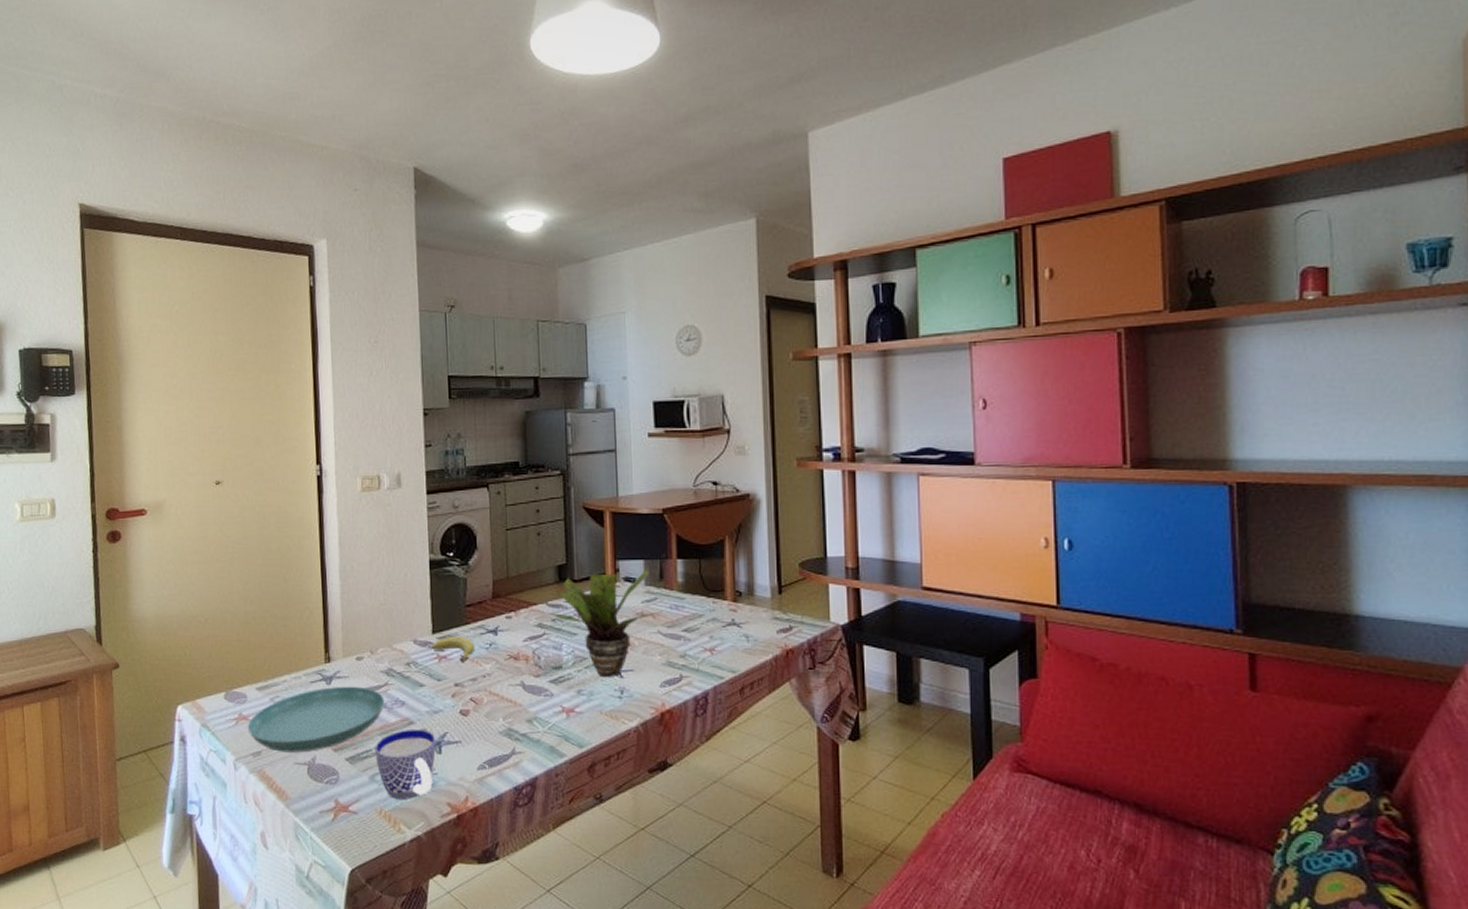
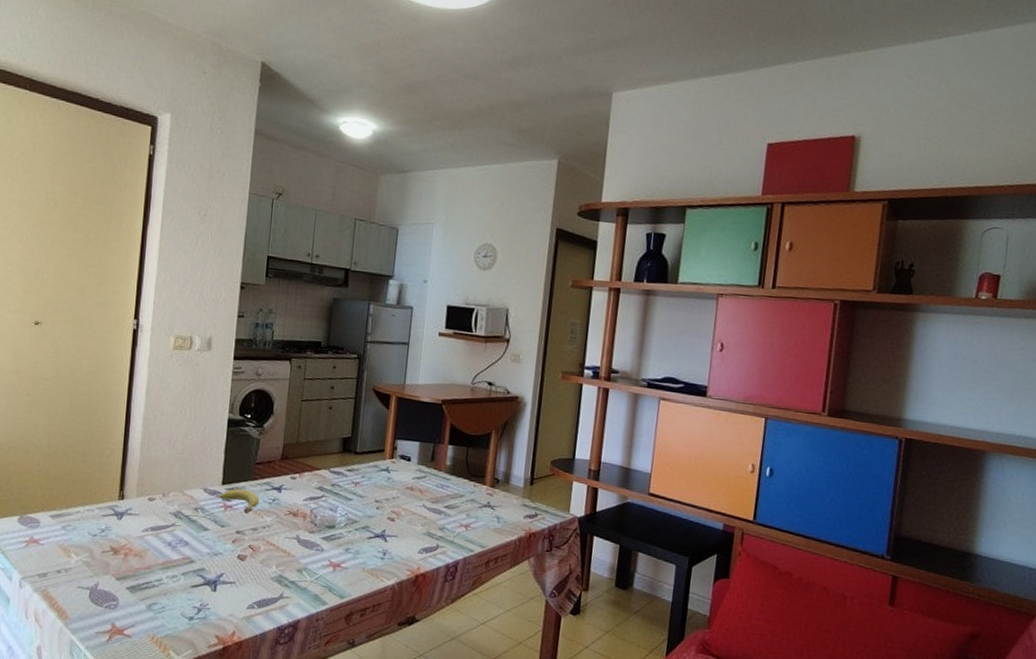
saucer: present [247,686,385,753] -> none [37,522,170,578]
cup: present [375,729,436,799] -> none [154,567,212,629]
potted plant: present [547,568,661,677] -> none [328,449,428,540]

